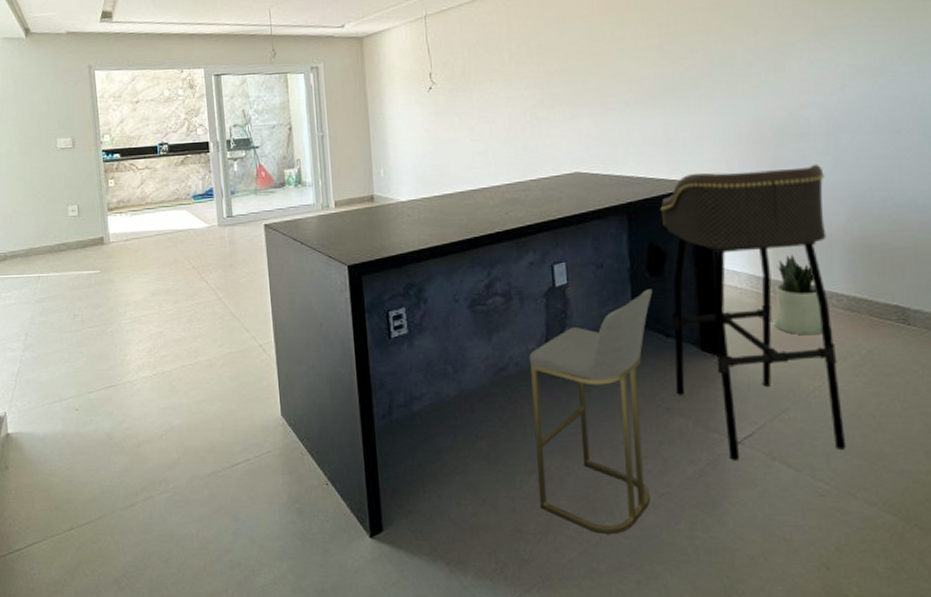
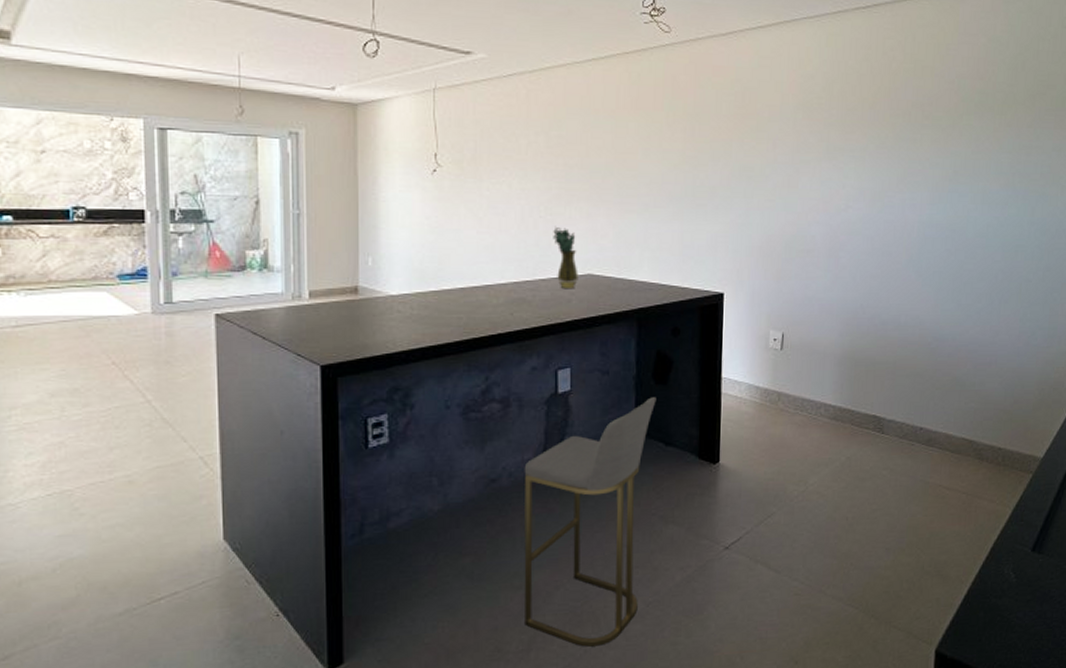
vase: none [540,129,567,187] -> present [553,226,578,288]
bar stool: present [660,164,847,460] -> none [670,279,824,565]
planter: present [773,254,822,336] -> none [767,365,813,444]

